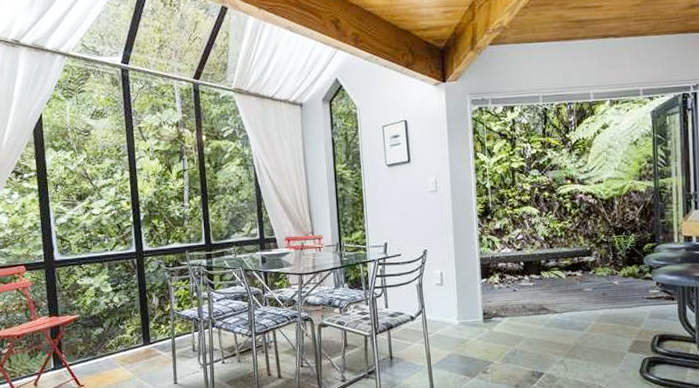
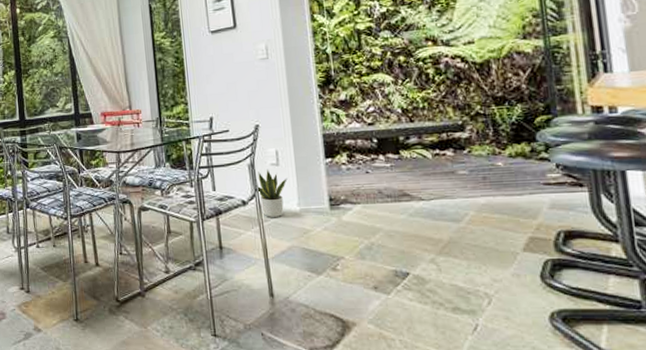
potted plant: none [422,288,449,331] -> present [255,169,287,218]

